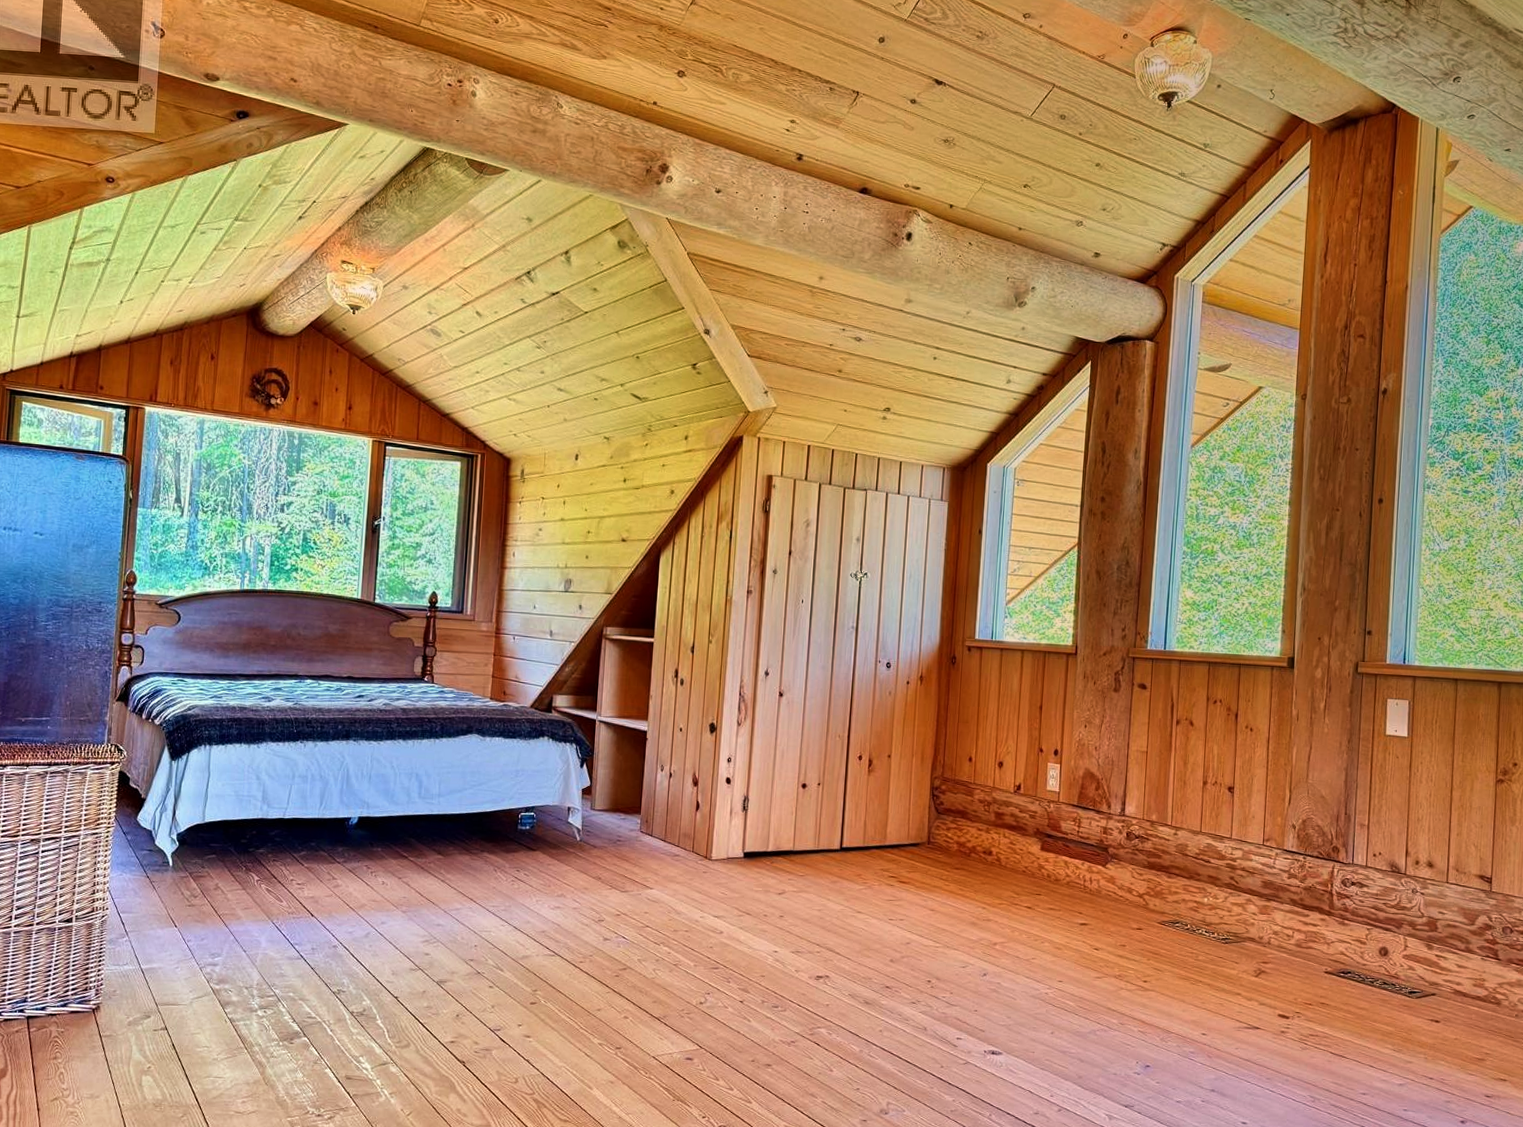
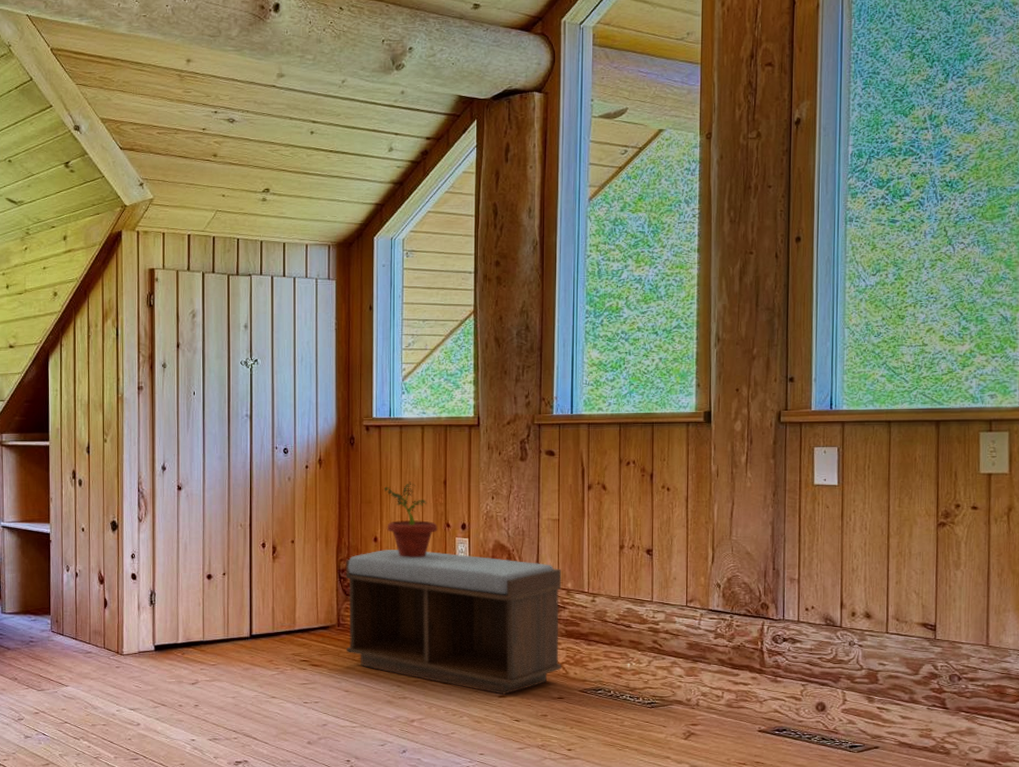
bench: none [934,770,1147,923] -> present [345,550,562,695]
potted plant: none [981,704,1032,781] -> present [383,481,439,558]

